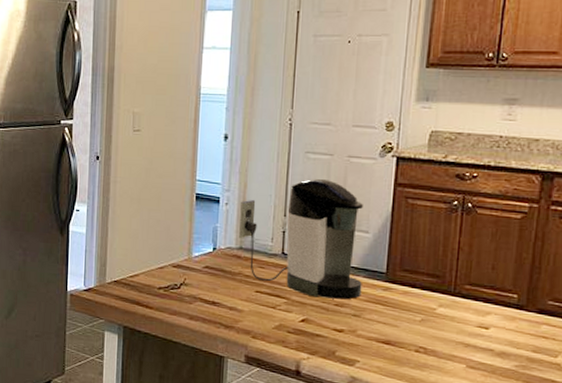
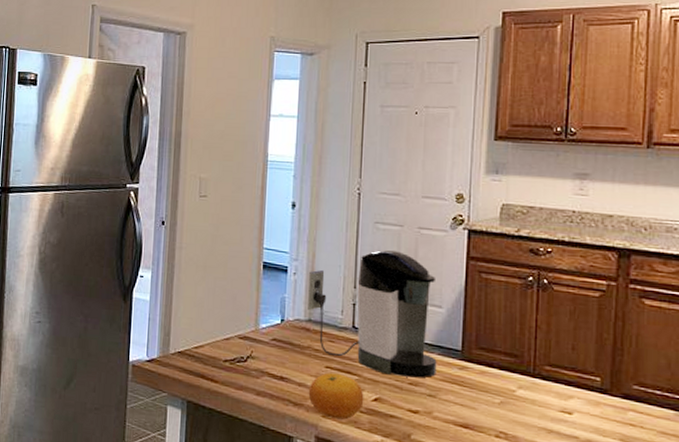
fruit: none [239,297,292,340] -> present [308,372,364,420]

